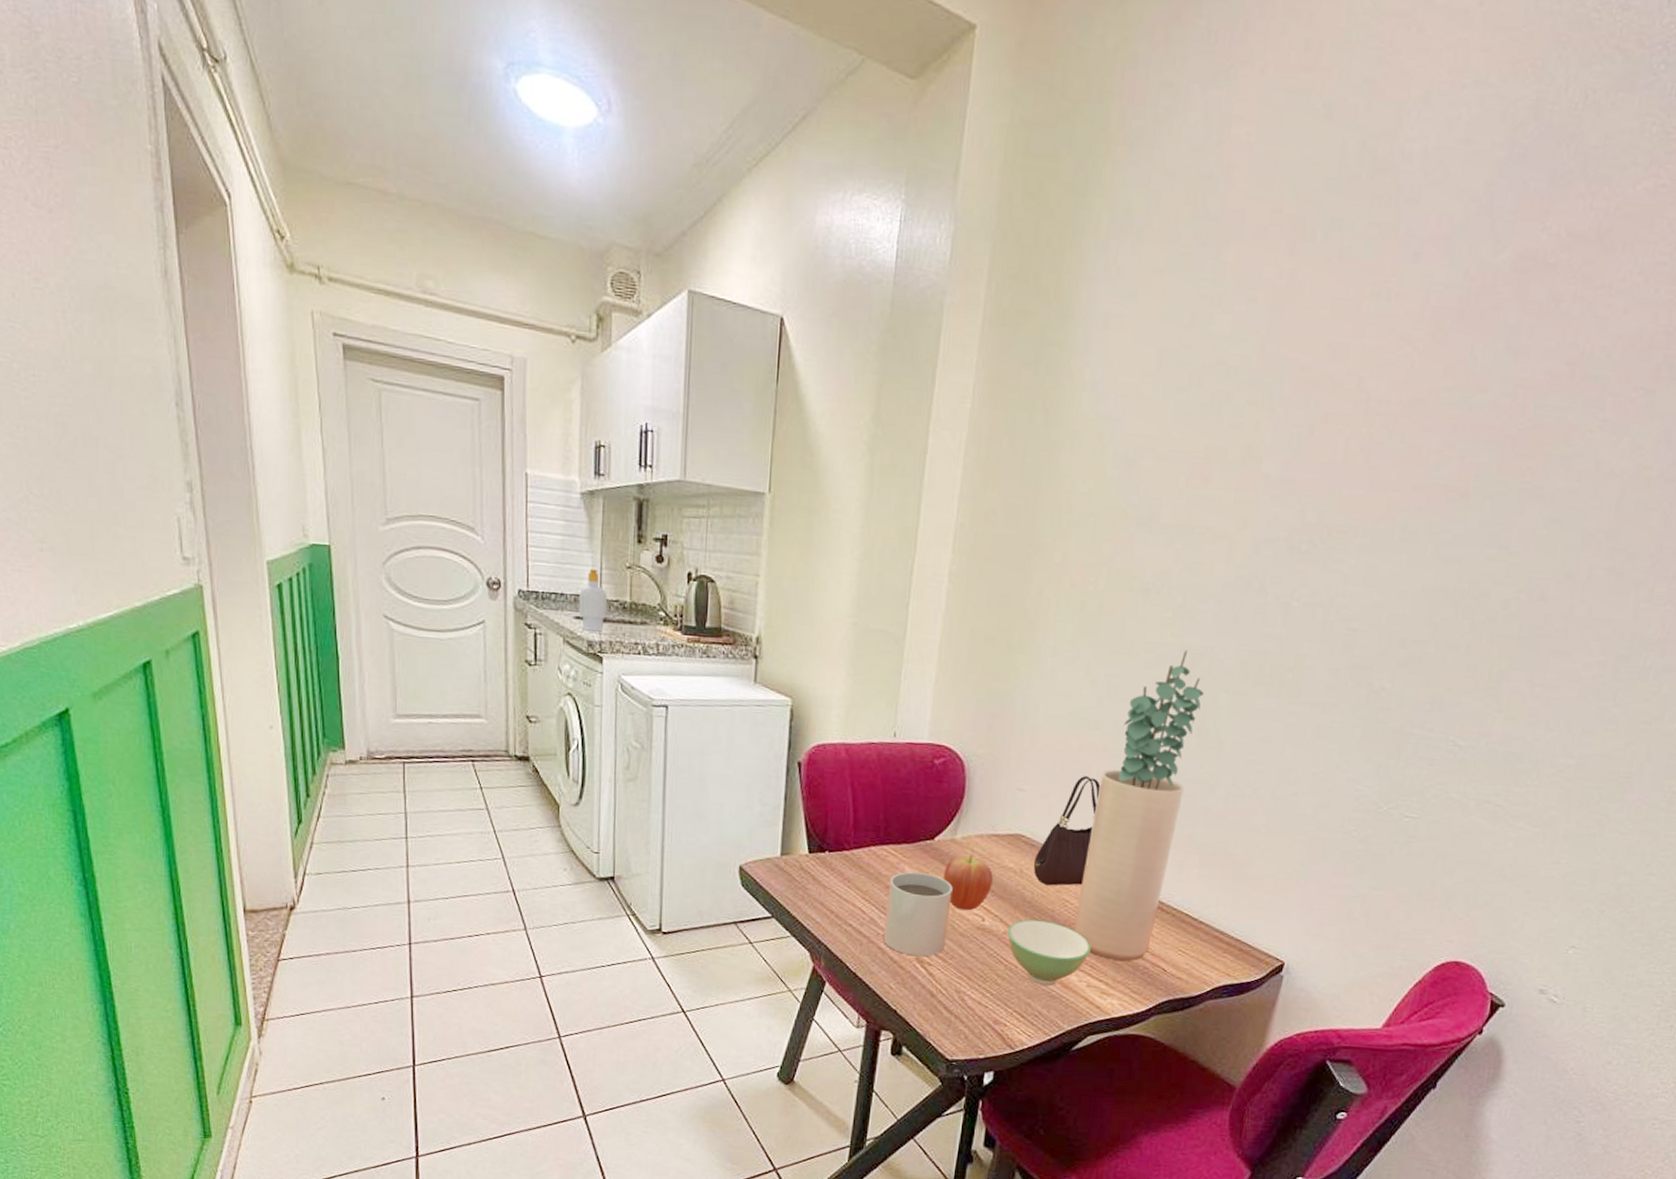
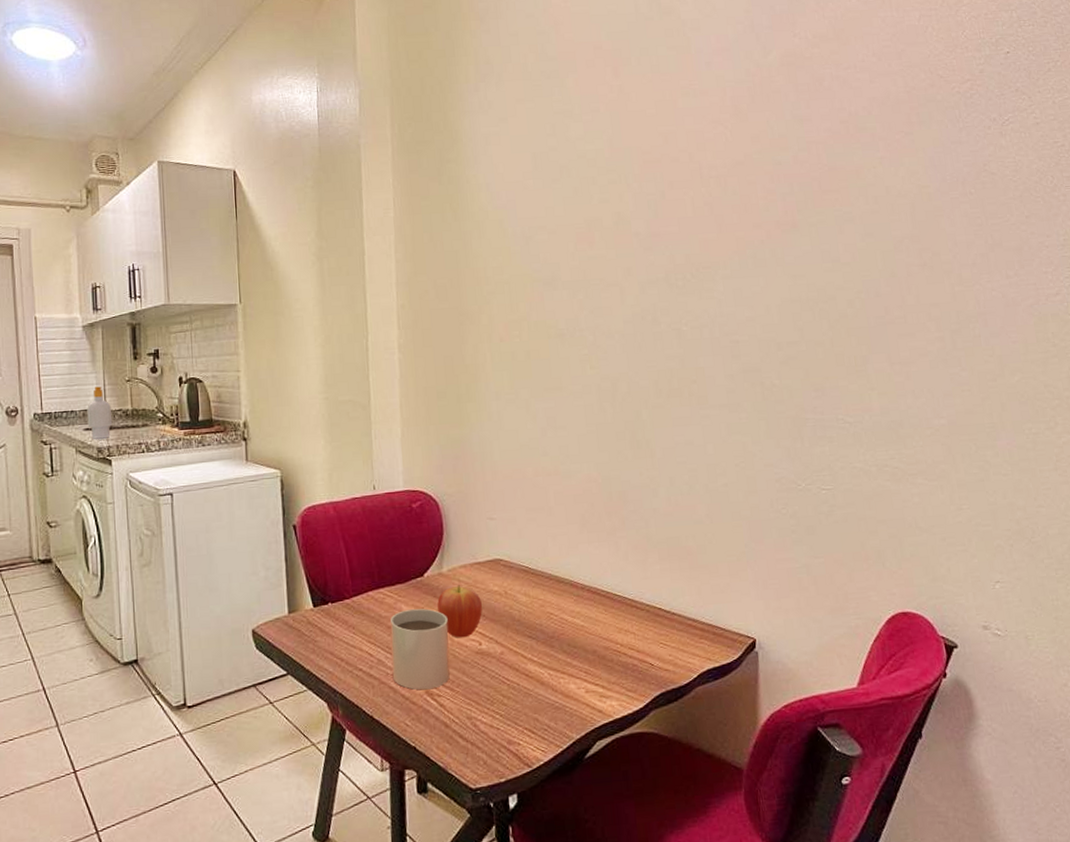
bowl: present [1007,919,1091,986] -> none [503,635,582,699]
handbag: present [1033,776,1101,886] -> none [515,498,562,602]
vase: present [1073,650,1205,961] -> none [557,378,634,662]

